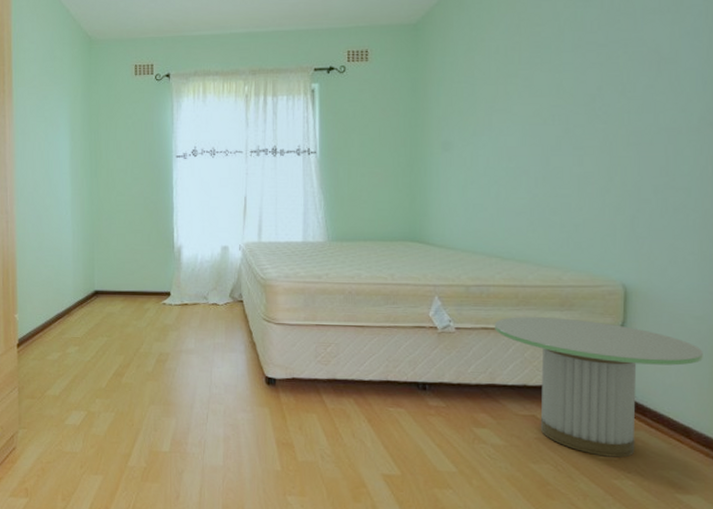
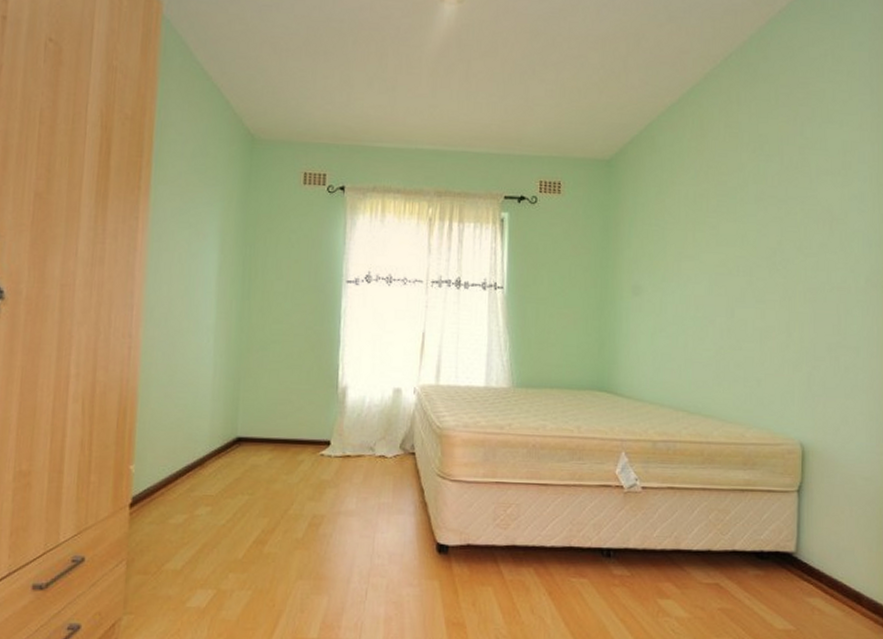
side table: present [495,317,703,458] -> none [681,475,872,628]

